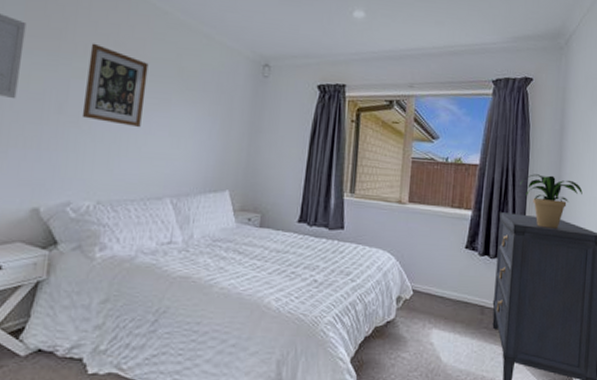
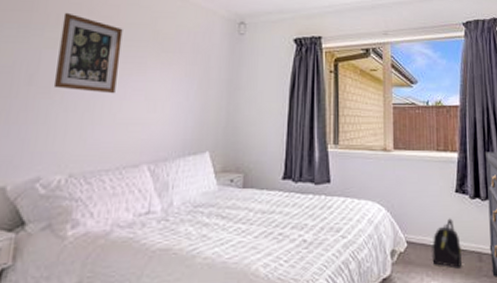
backpack: none [436,272,465,319] -> present [432,218,462,269]

